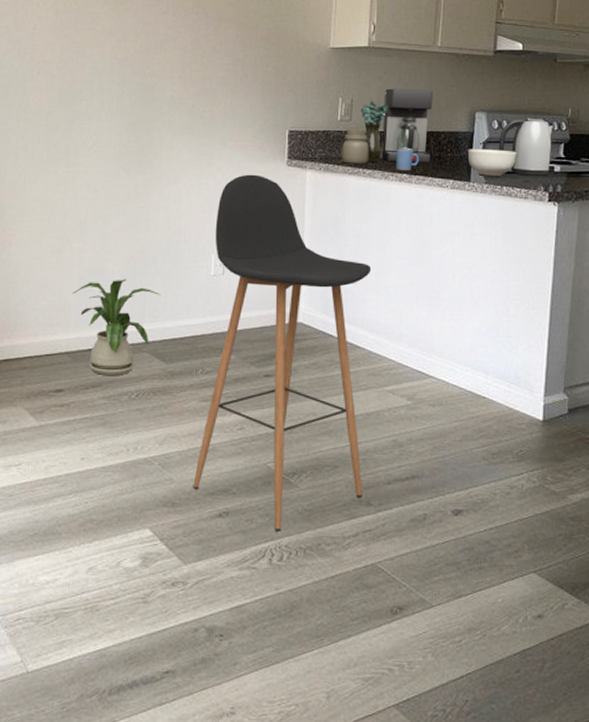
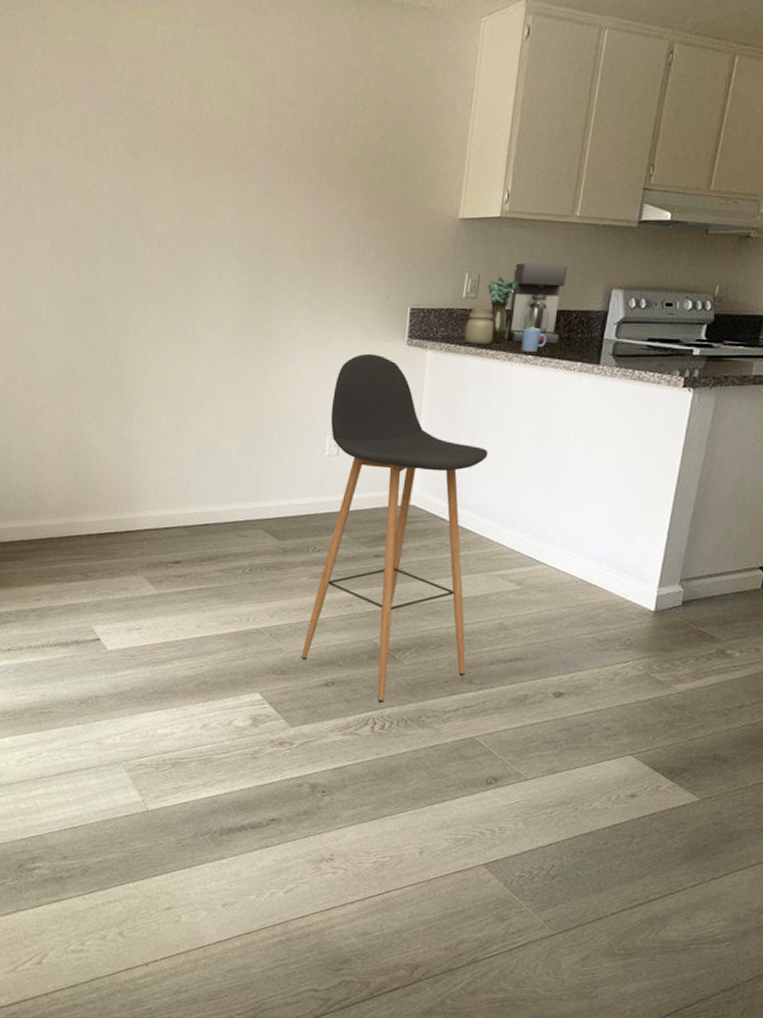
house plant: present [72,279,161,375] -> none [190,457,276,550]
bowl: present [467,149,517,176] -> none [599,329,654,359]
kettle: present [498,117,554,176] -> none [633,295,698,360]

